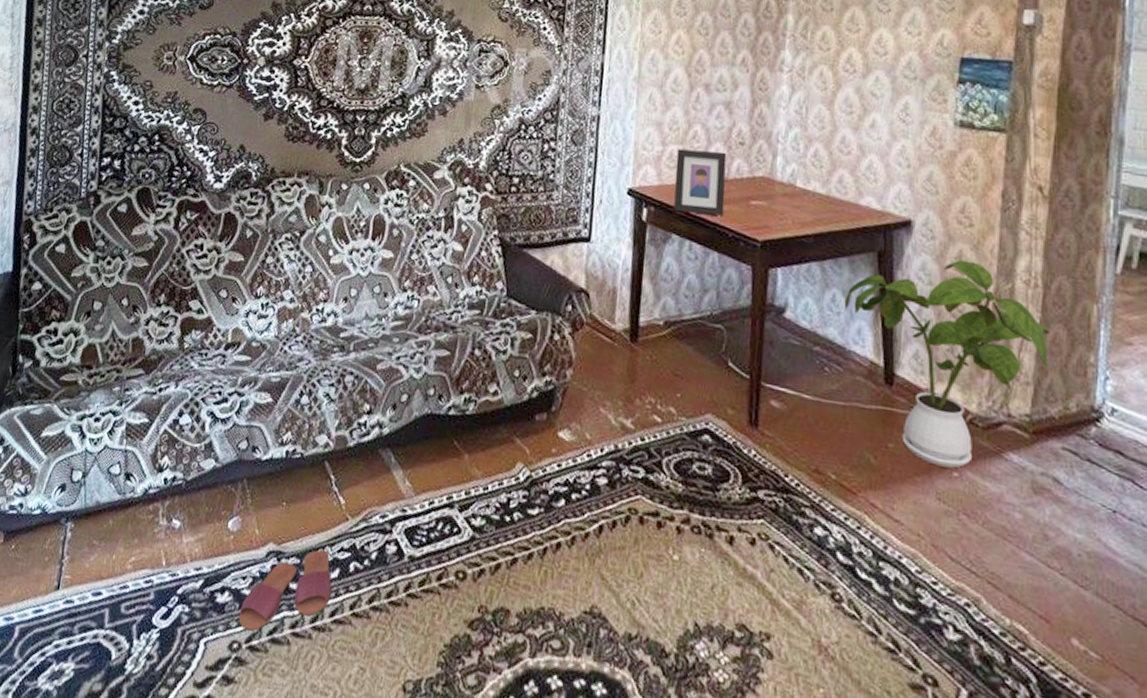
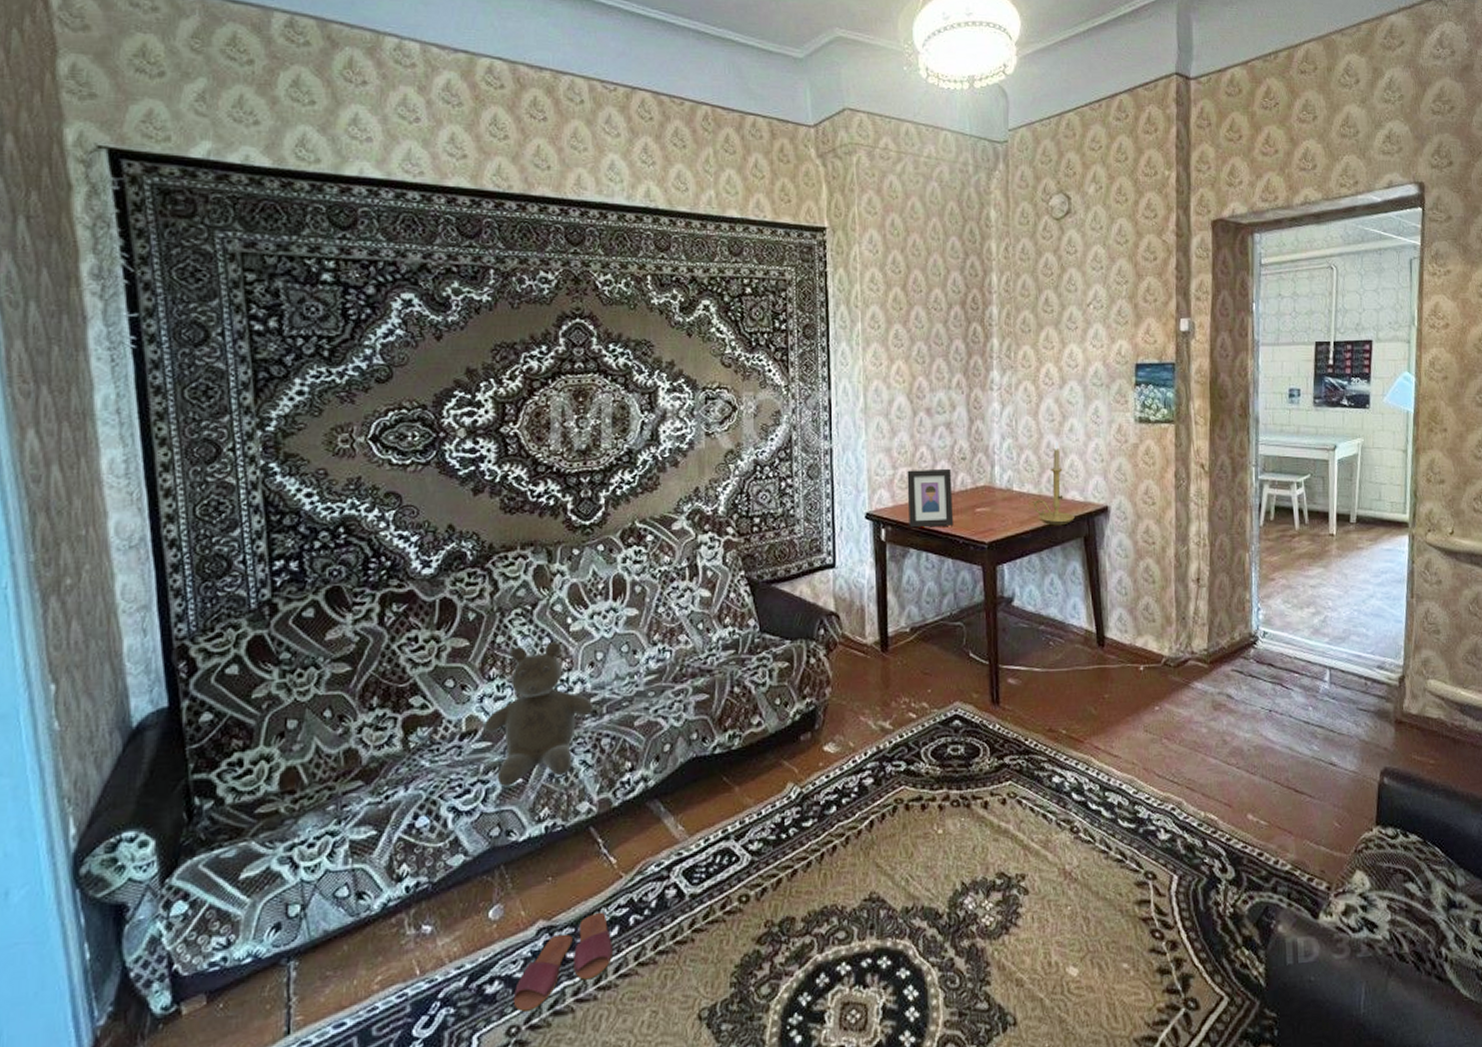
teddy bear: none [246,270,343,405] -> present [483,641,594,788]
candle holder: none [818,138,868,235] -> present [1033,442,1075,526]
house plant: present [844,259,1050,469] -> none [1060,533,1218,705]

